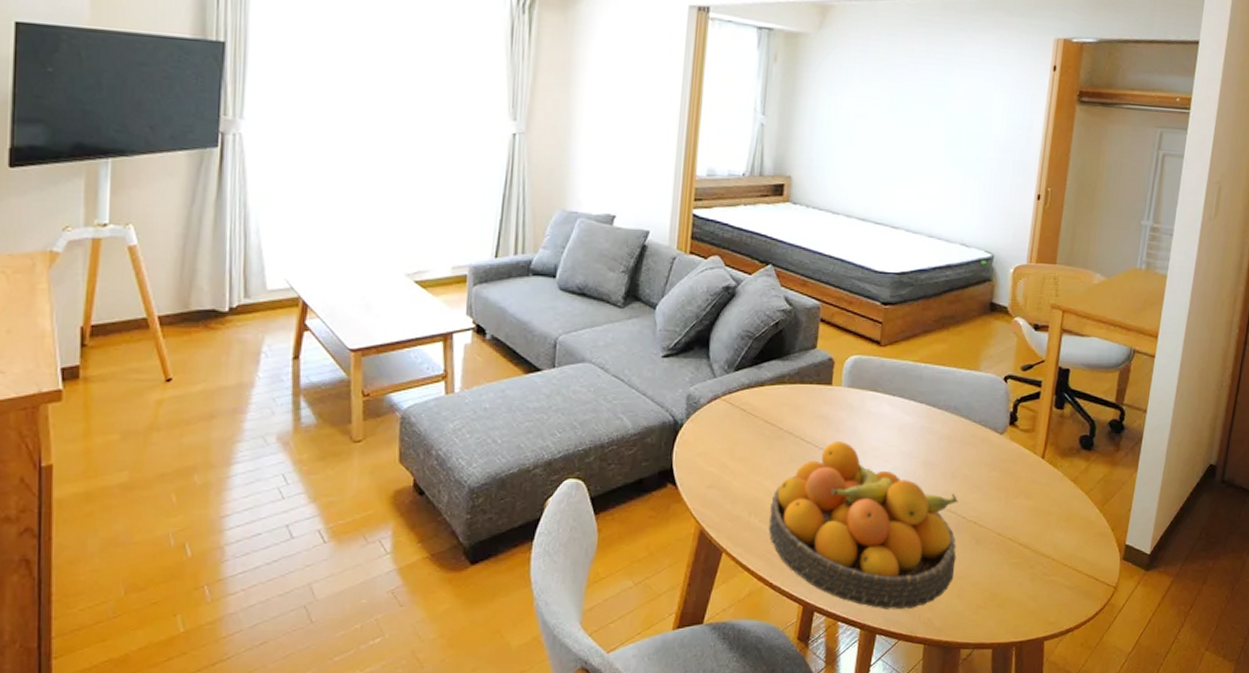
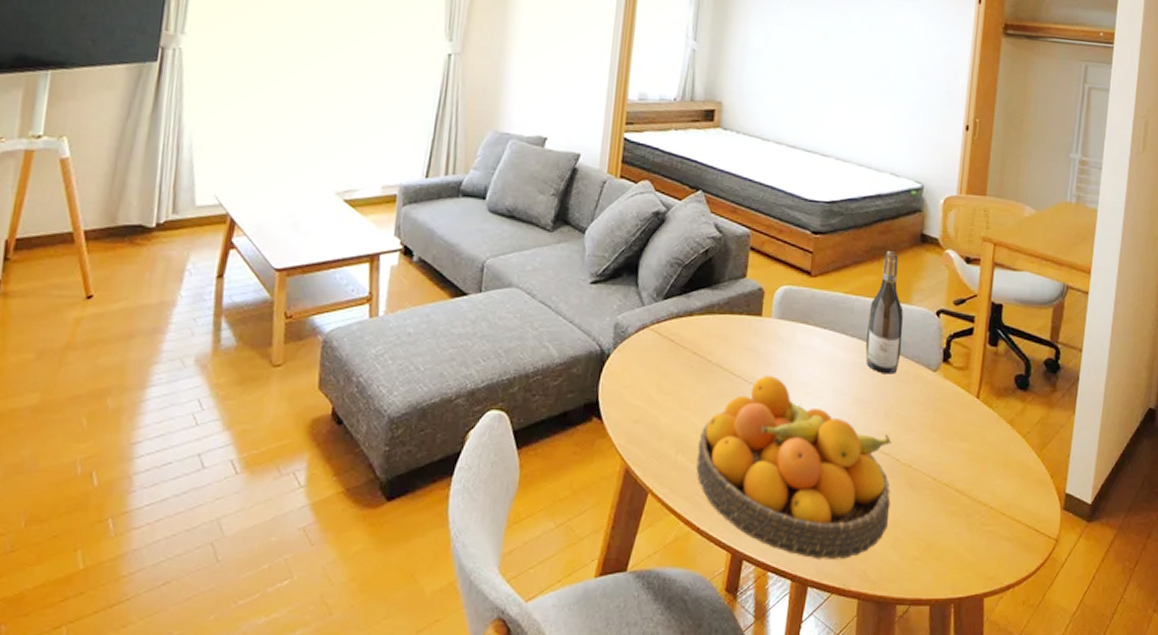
wine bottle: none [933,320,972,438] -> present [865,251,904,375]

